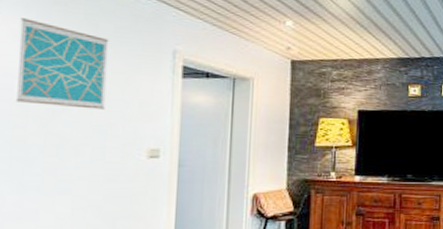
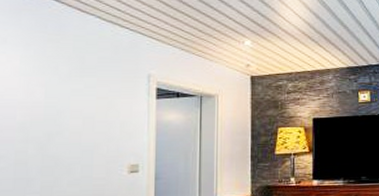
wall art: present [15,18,109,110] -> none [18,56,94,132]

